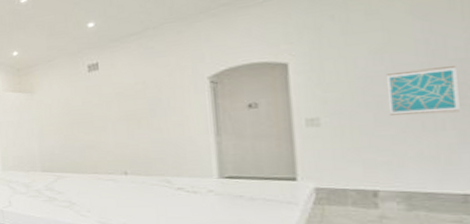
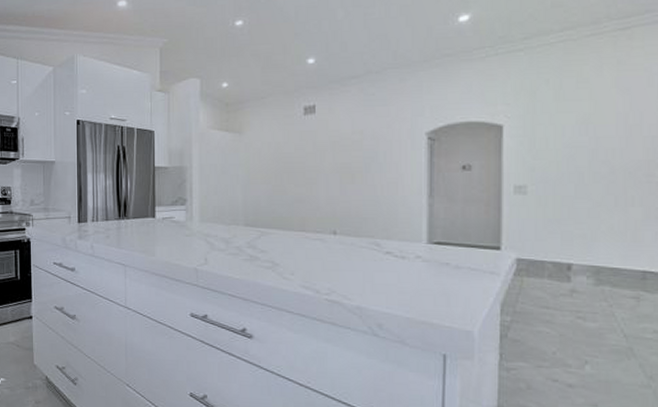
wall art: present [386,66,460,115] -> none [588,143,648,189]

